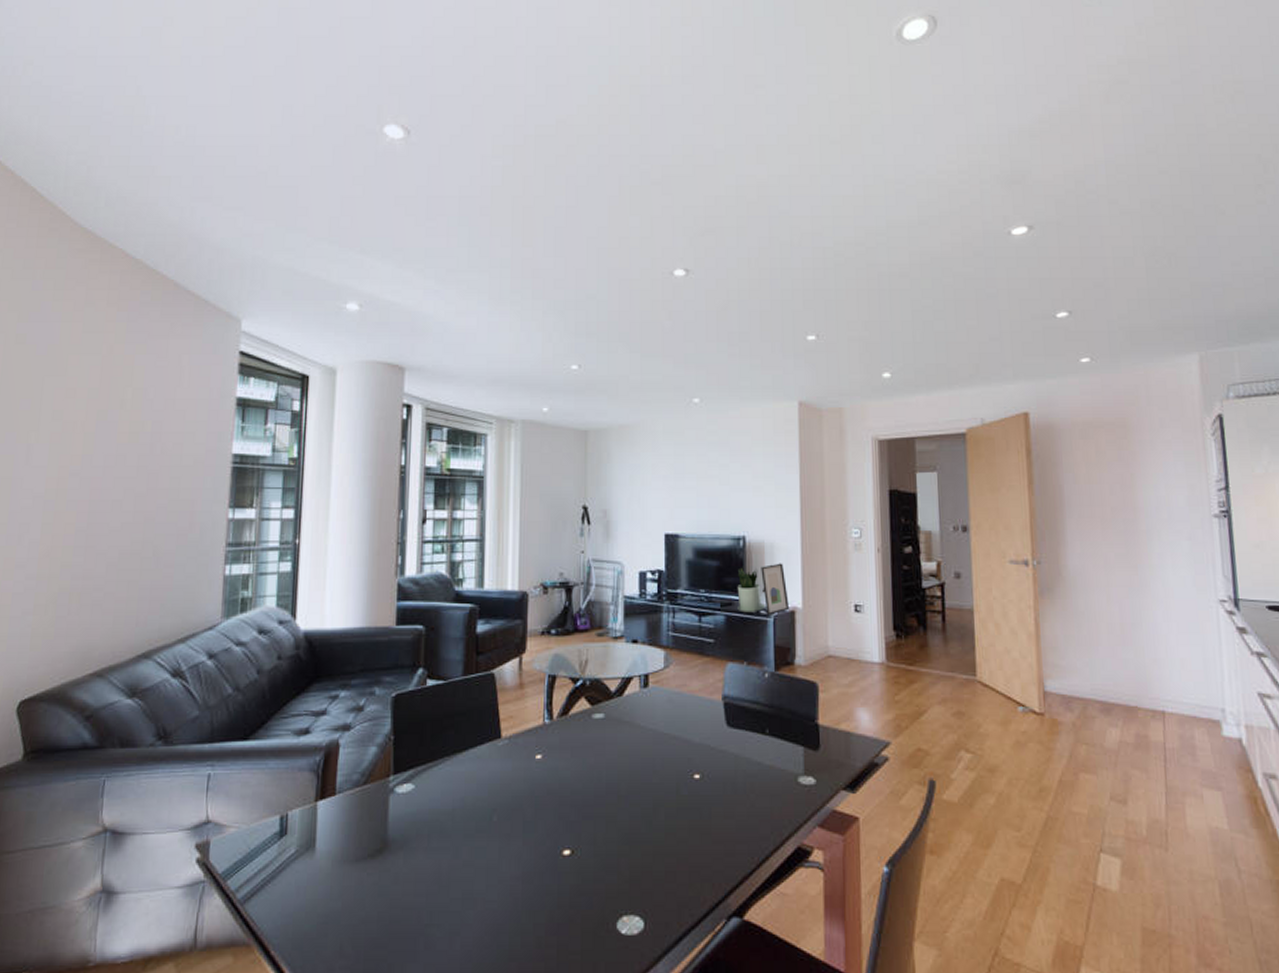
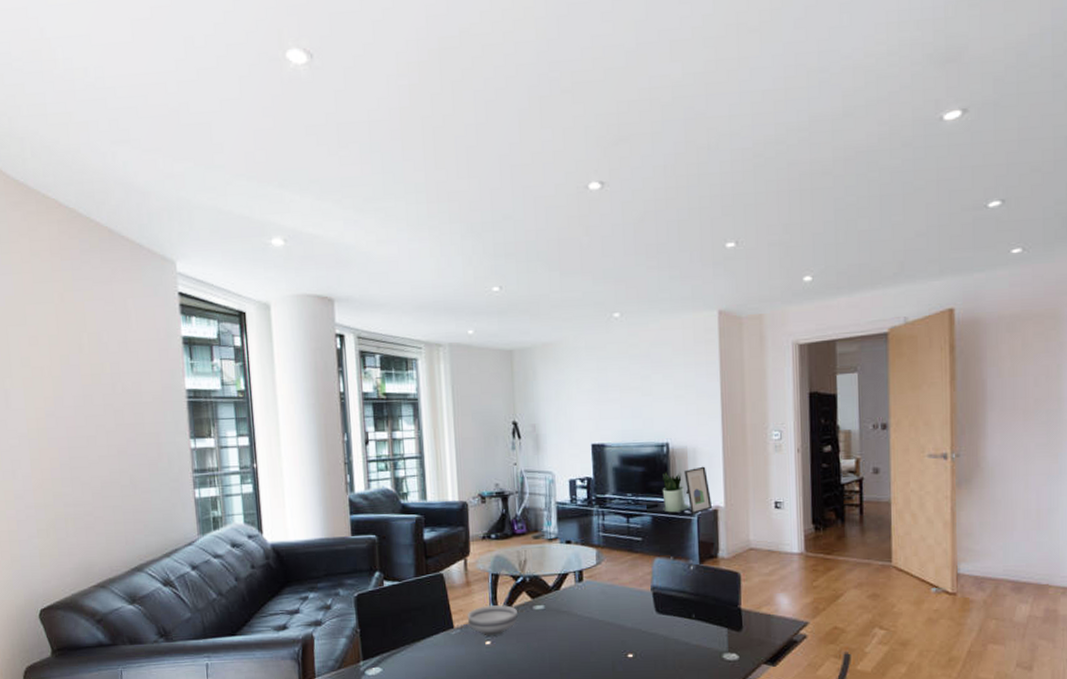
bowl: none [517,711,575,748] -> present [467,604,519,635]

